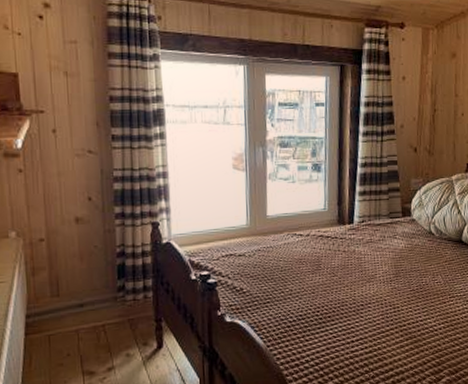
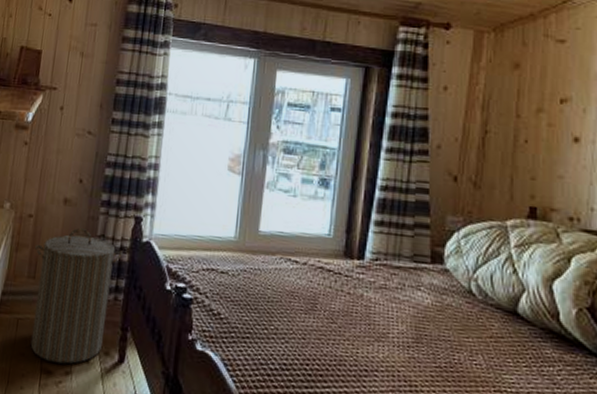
laundry hamper: none [53,242,145,364] -> present [30,228,123,364]

